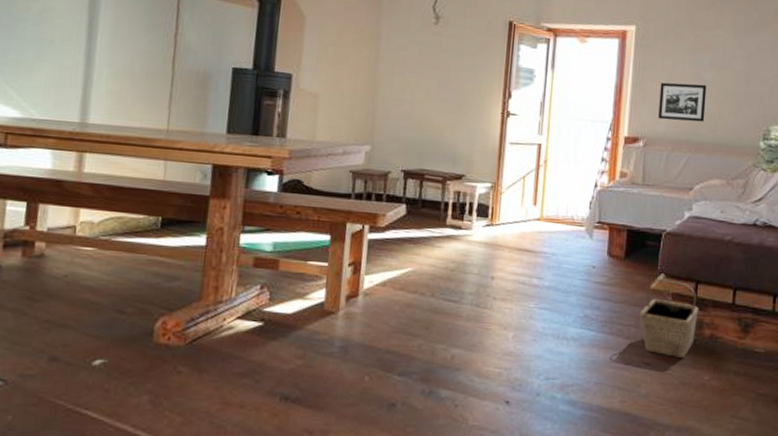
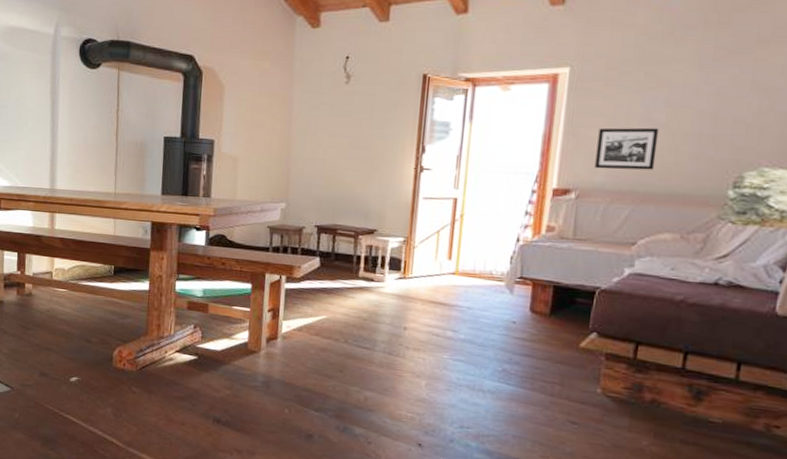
basket: present [639,279,699,358] -> none [565,338,639,420]

